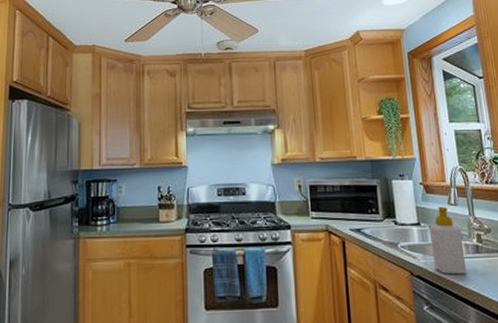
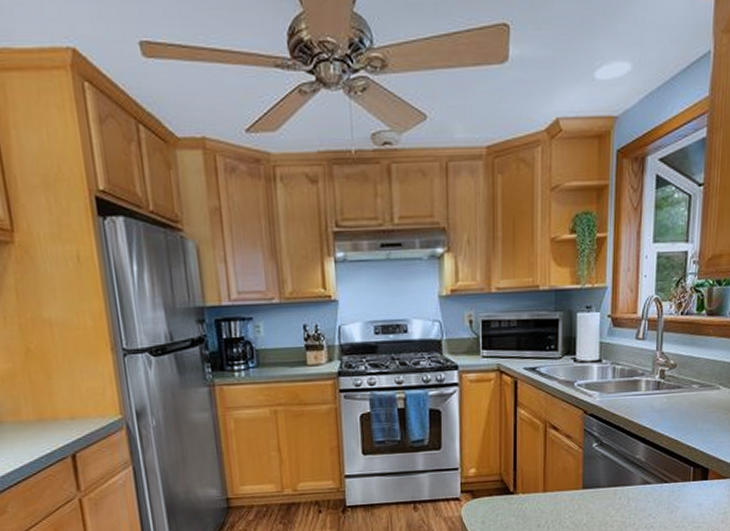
soap bottle: present [429,206,467,275] -> none [610,341,645,412]

